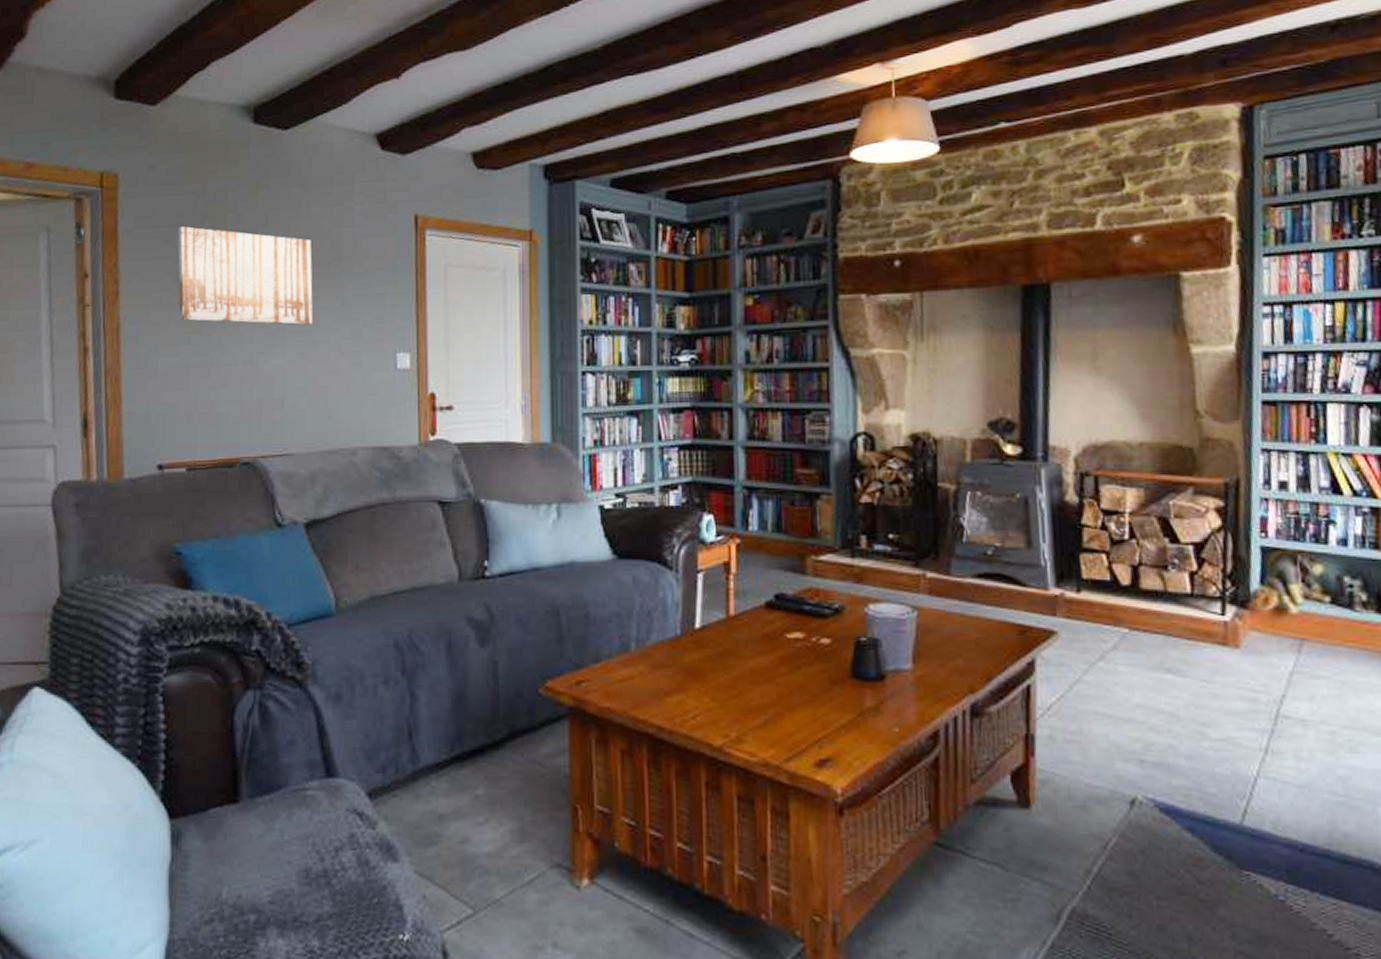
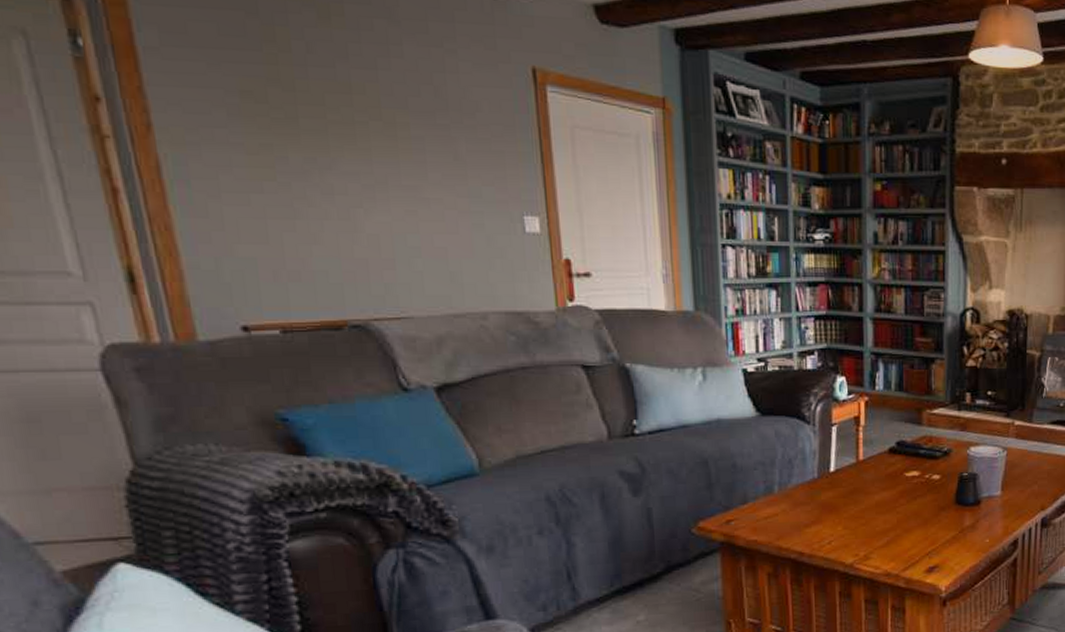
wall art: present [178,226,313,325] -> none [225,50,420,179]

